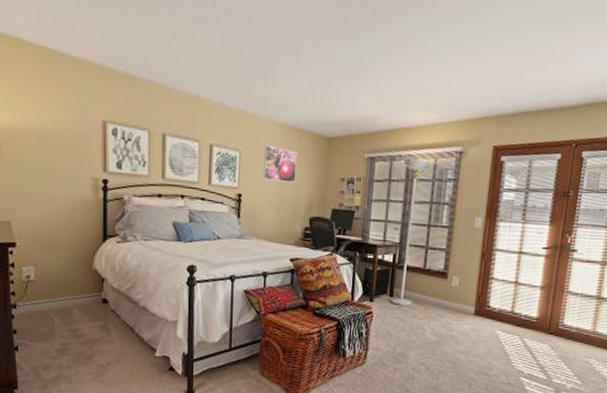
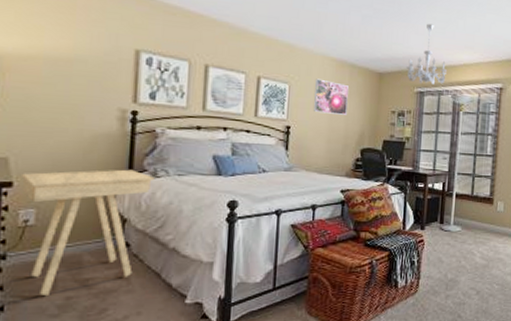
side table: none [21,233,124,341] -> present [20,169,154,297]
chandelier: none [356,81,400,149] -> present [406,23,447,85]

